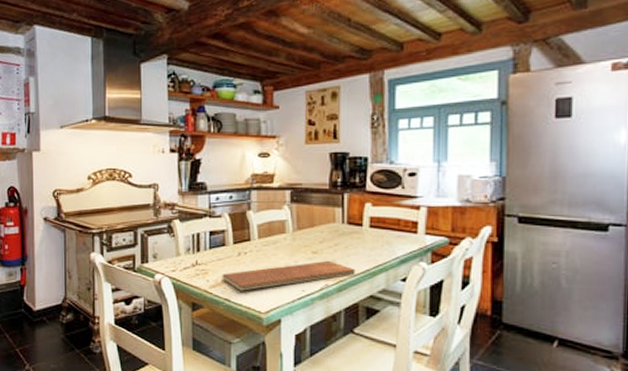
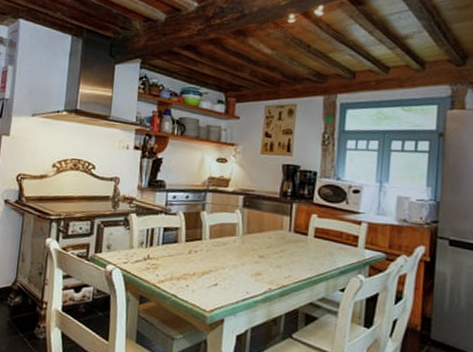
chopping board: present [222,260,356,291] -> none [171,265,299,288]

